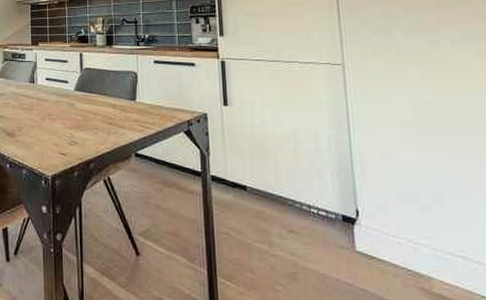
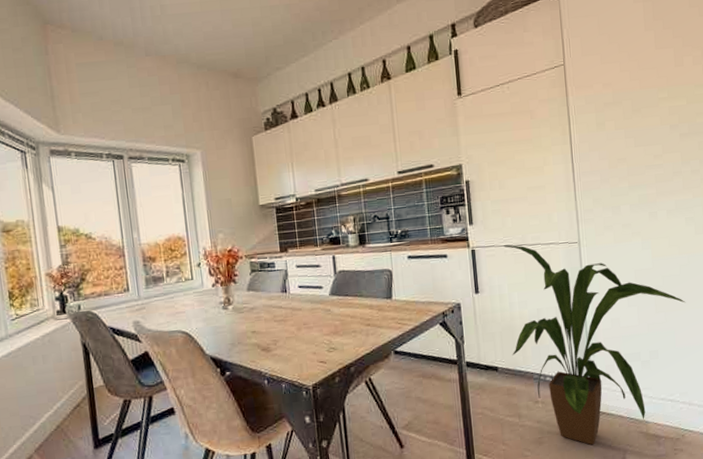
house plant: none [256,60,479,293] -> present [504,245,686,445]

